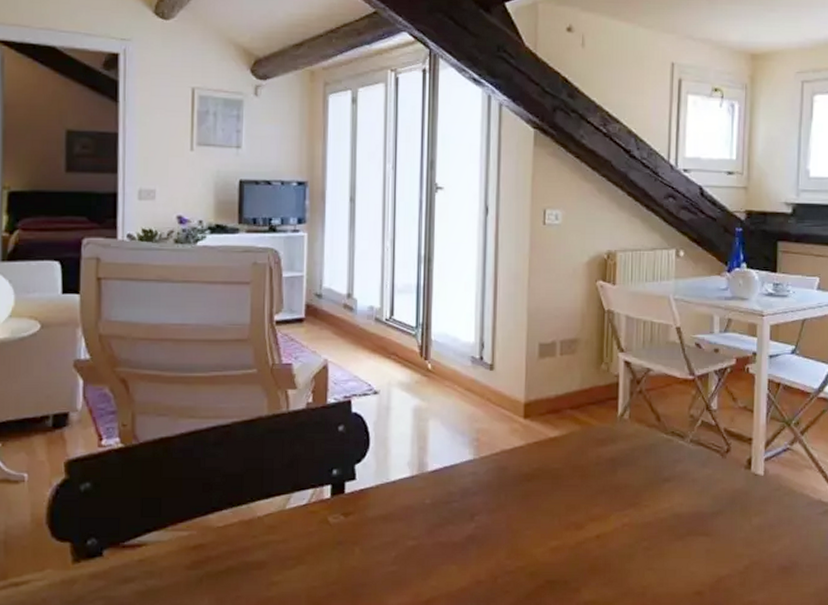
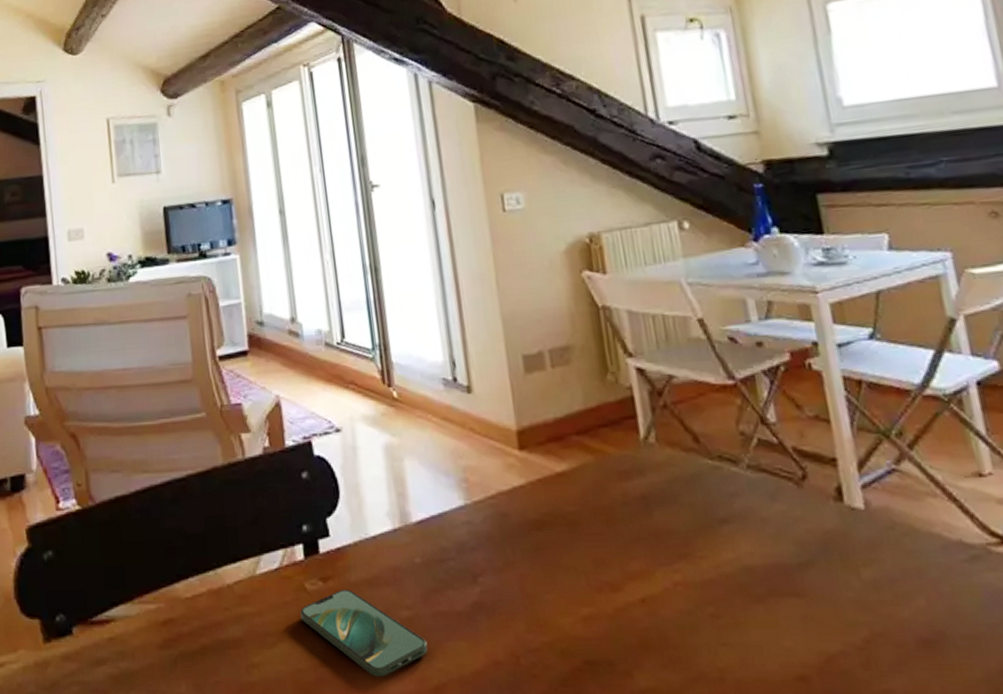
smartphone: none [321,523,425,593] -> present [300,590,428,677]

